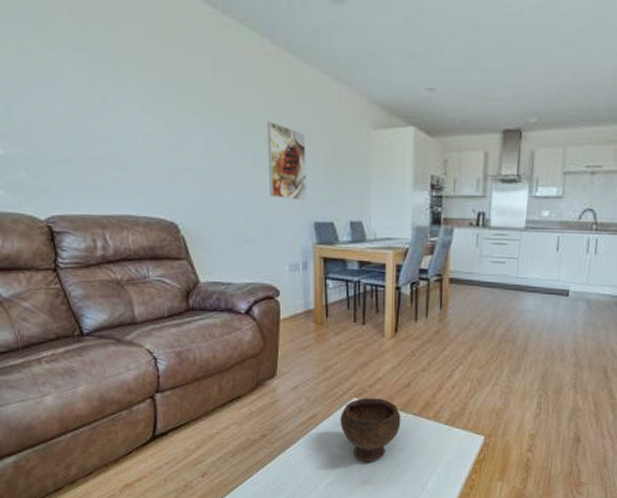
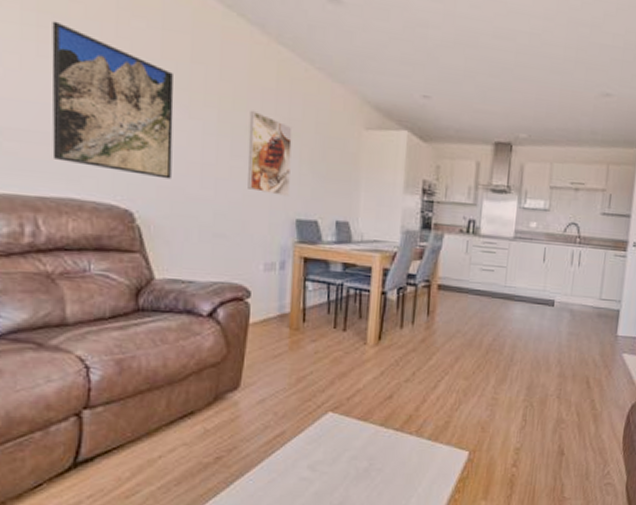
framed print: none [98,56,205,193] -> present [51,21,174,180]
bowl: present [340,398,401,462] -> none [312,412,381,485]

